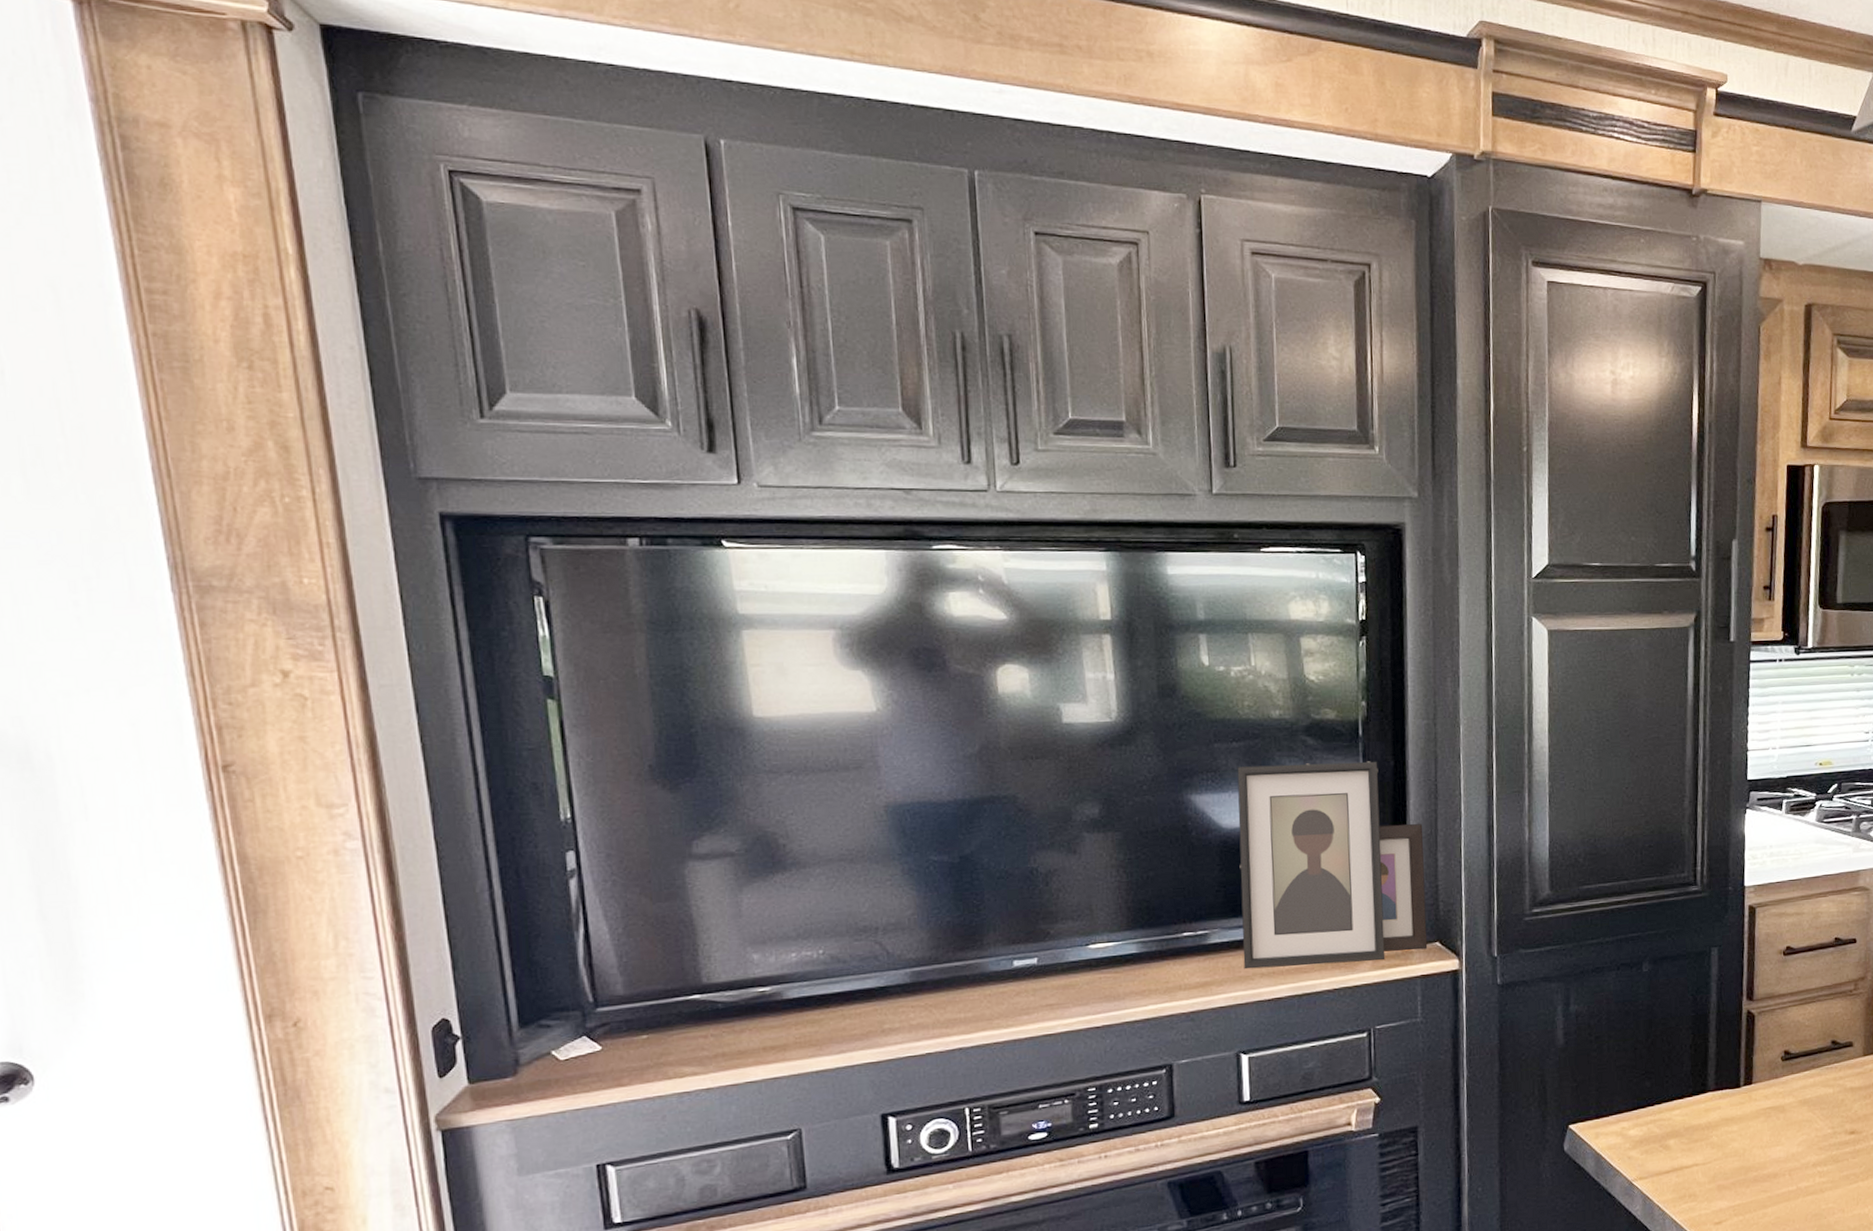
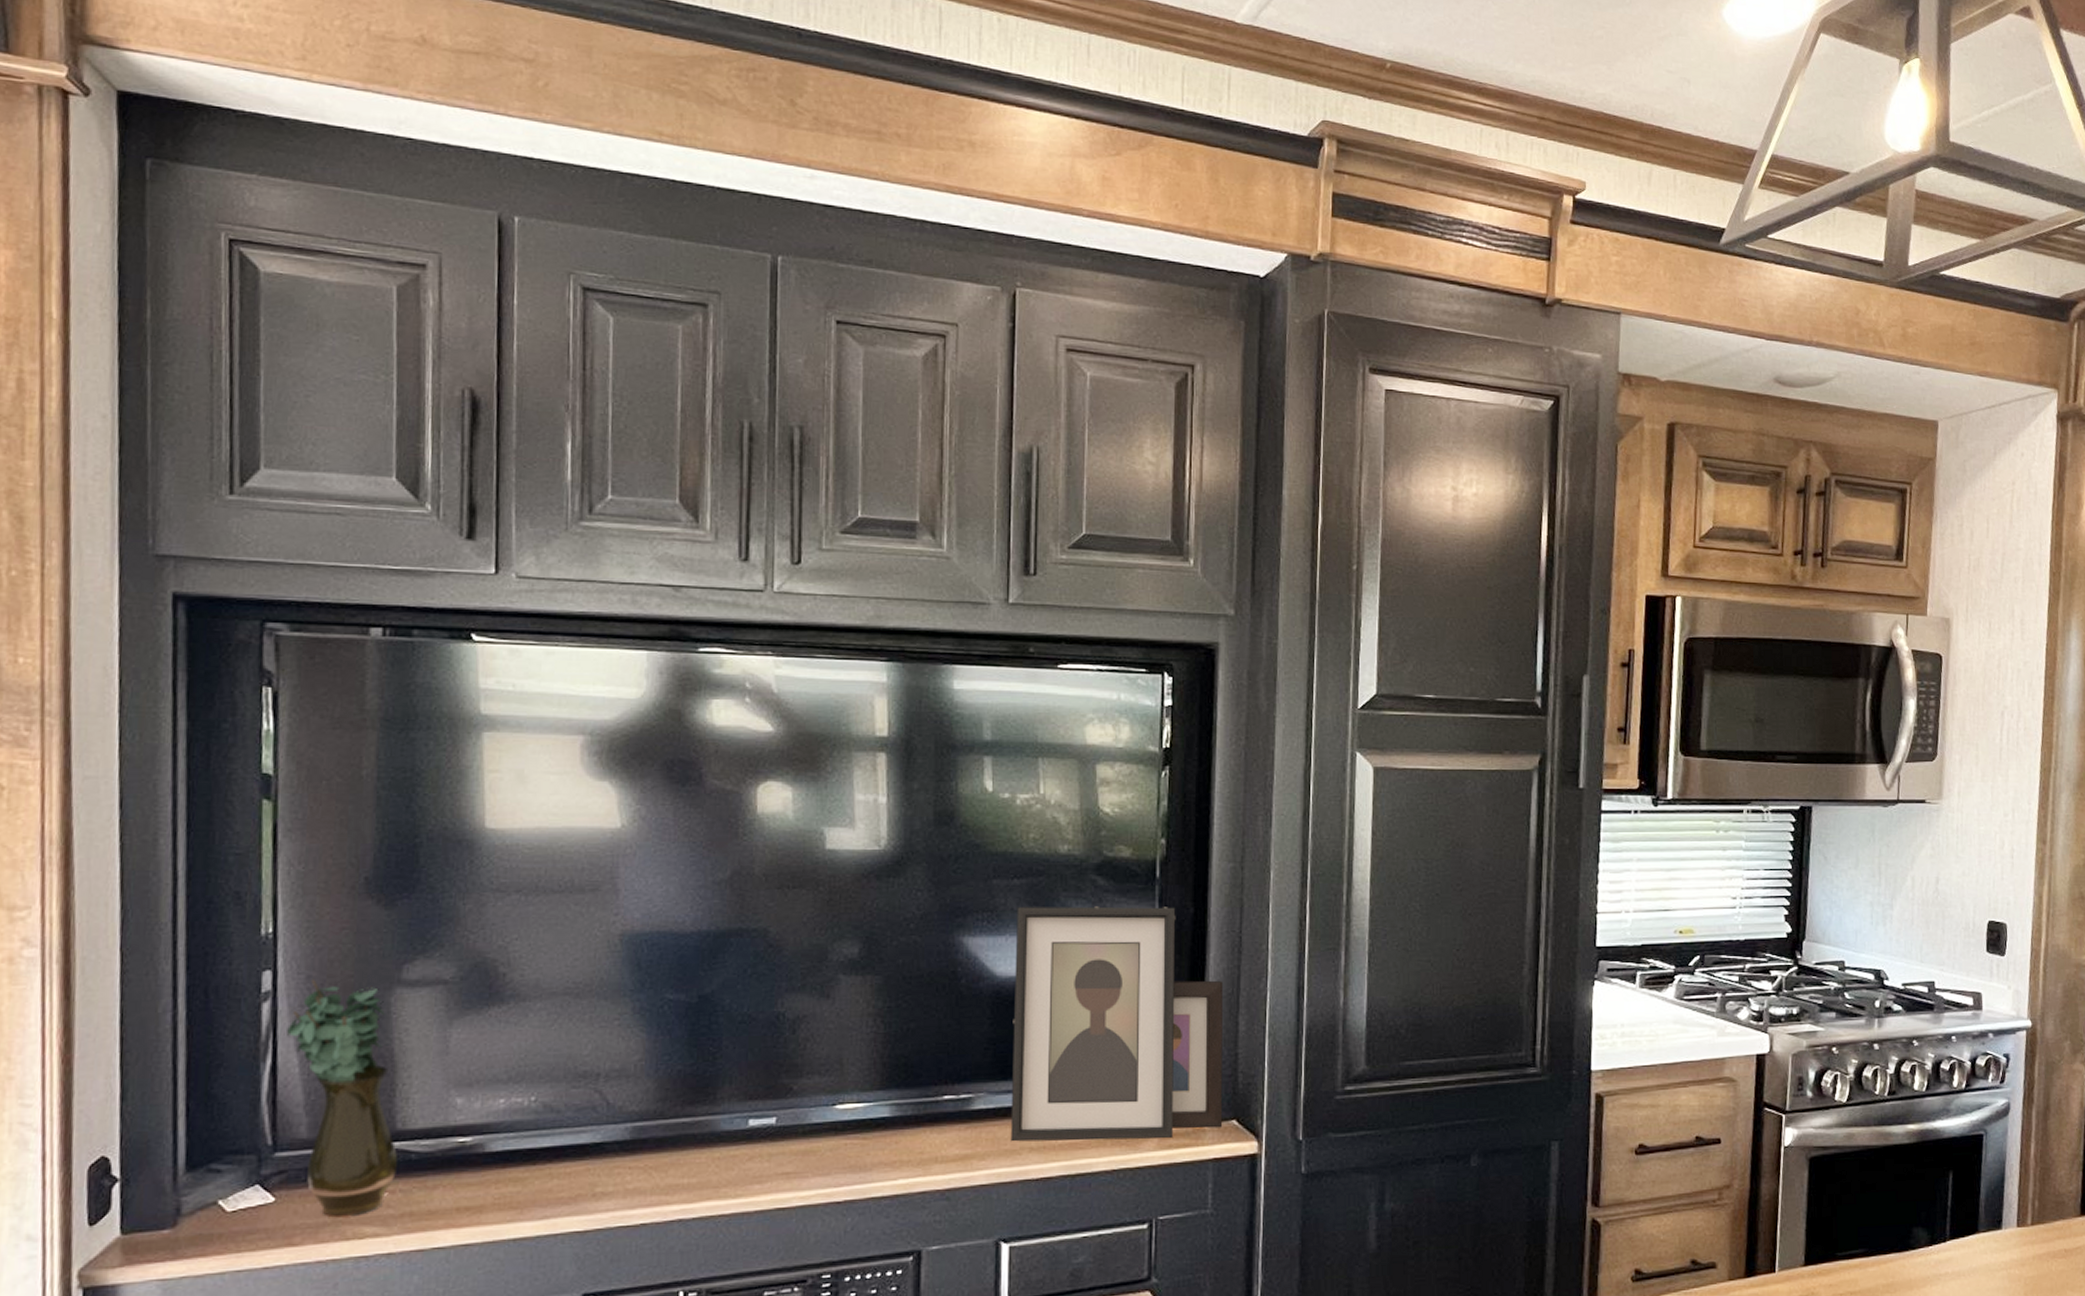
vase: none [594,857,708,1060] -> present [287,979,399,1216]

